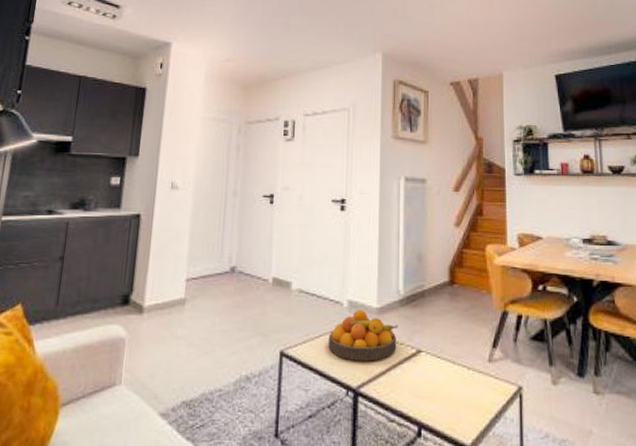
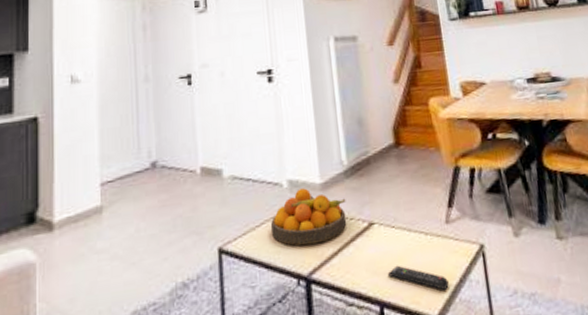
remote control: none [428,392,484,422] -> present [387,265,449,290]

